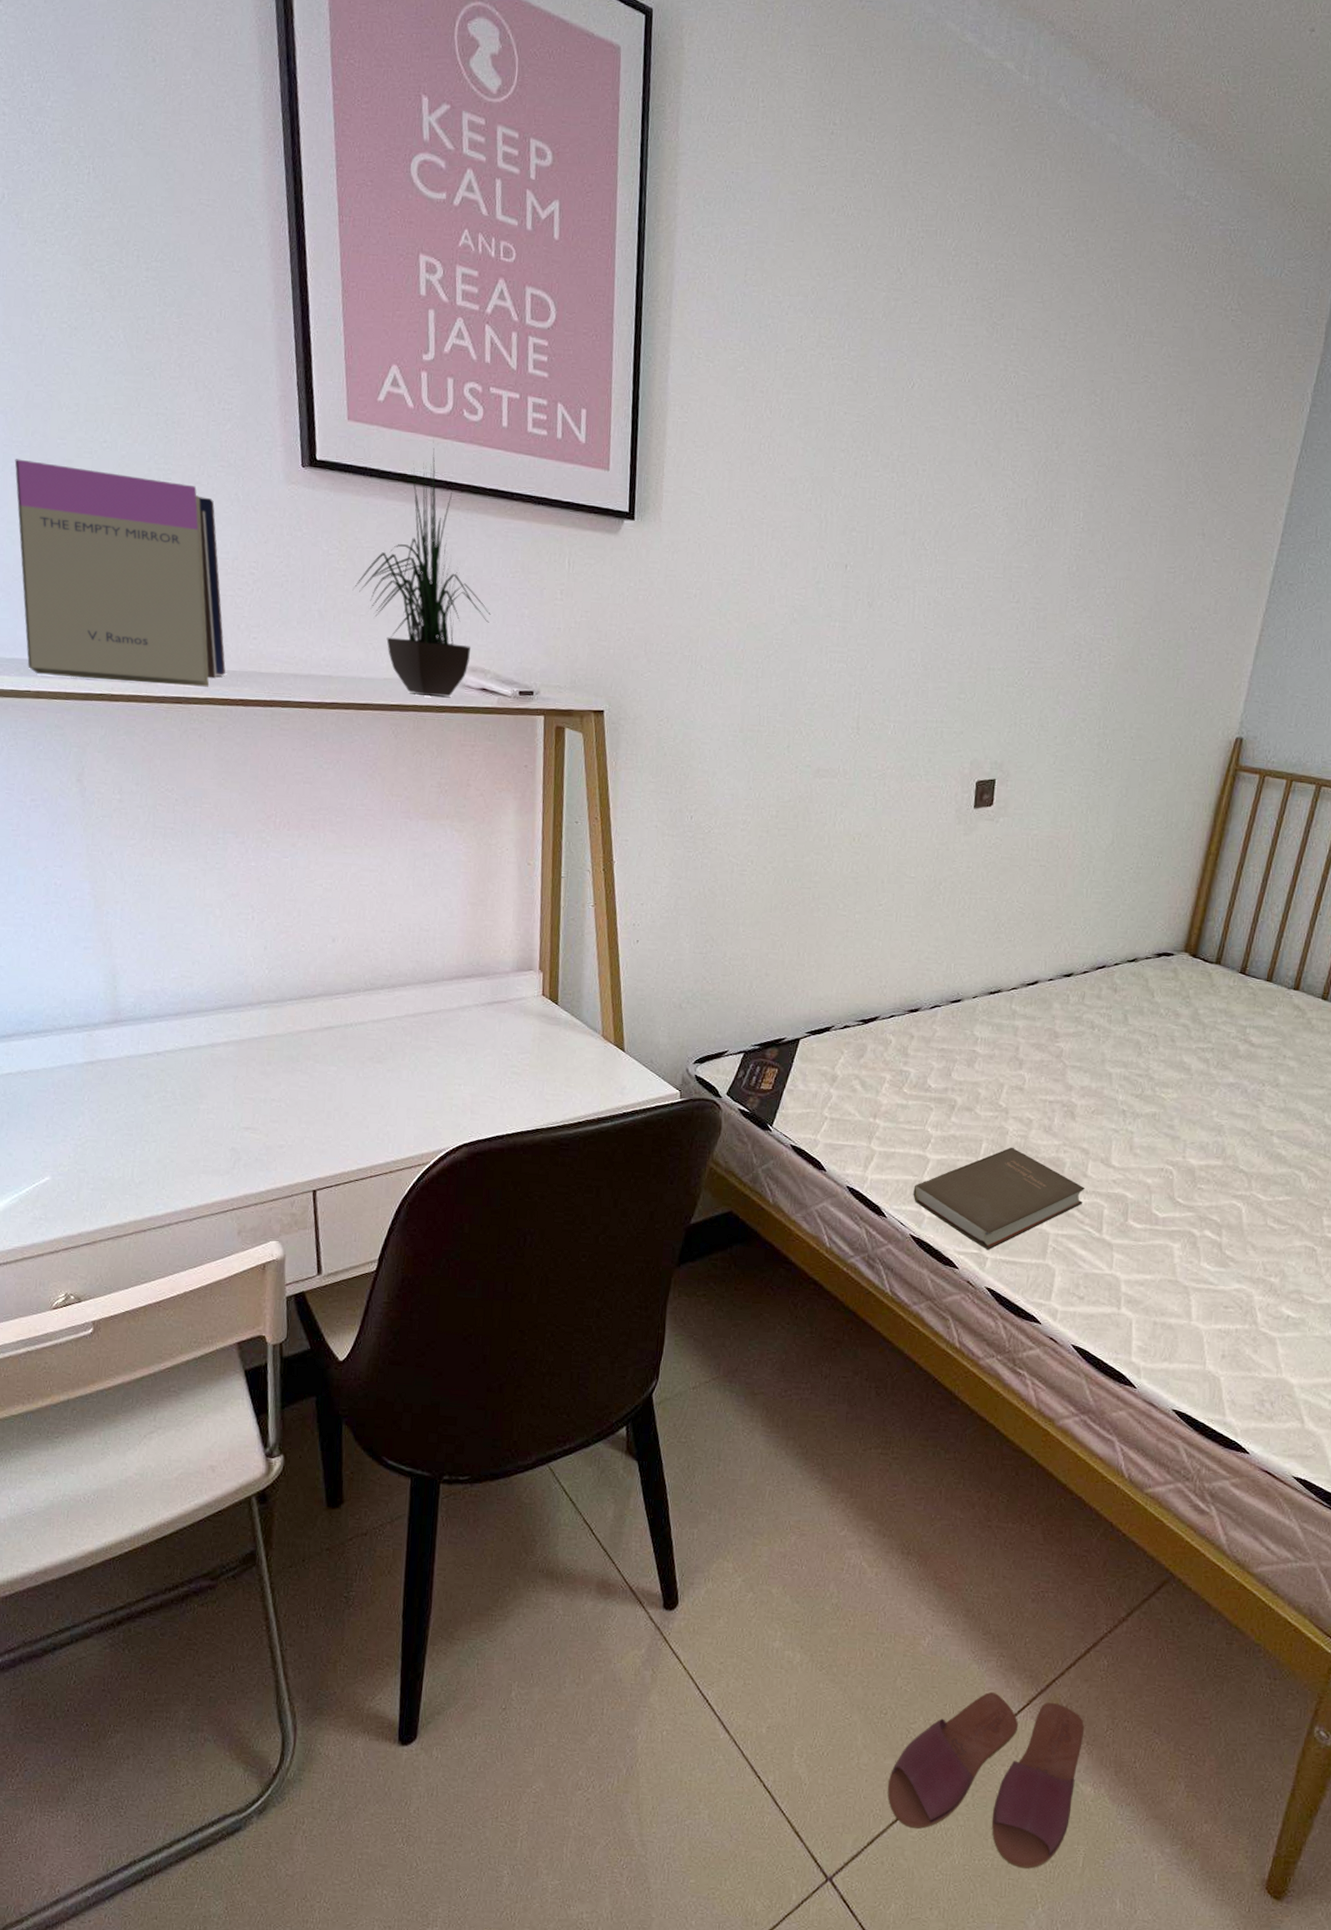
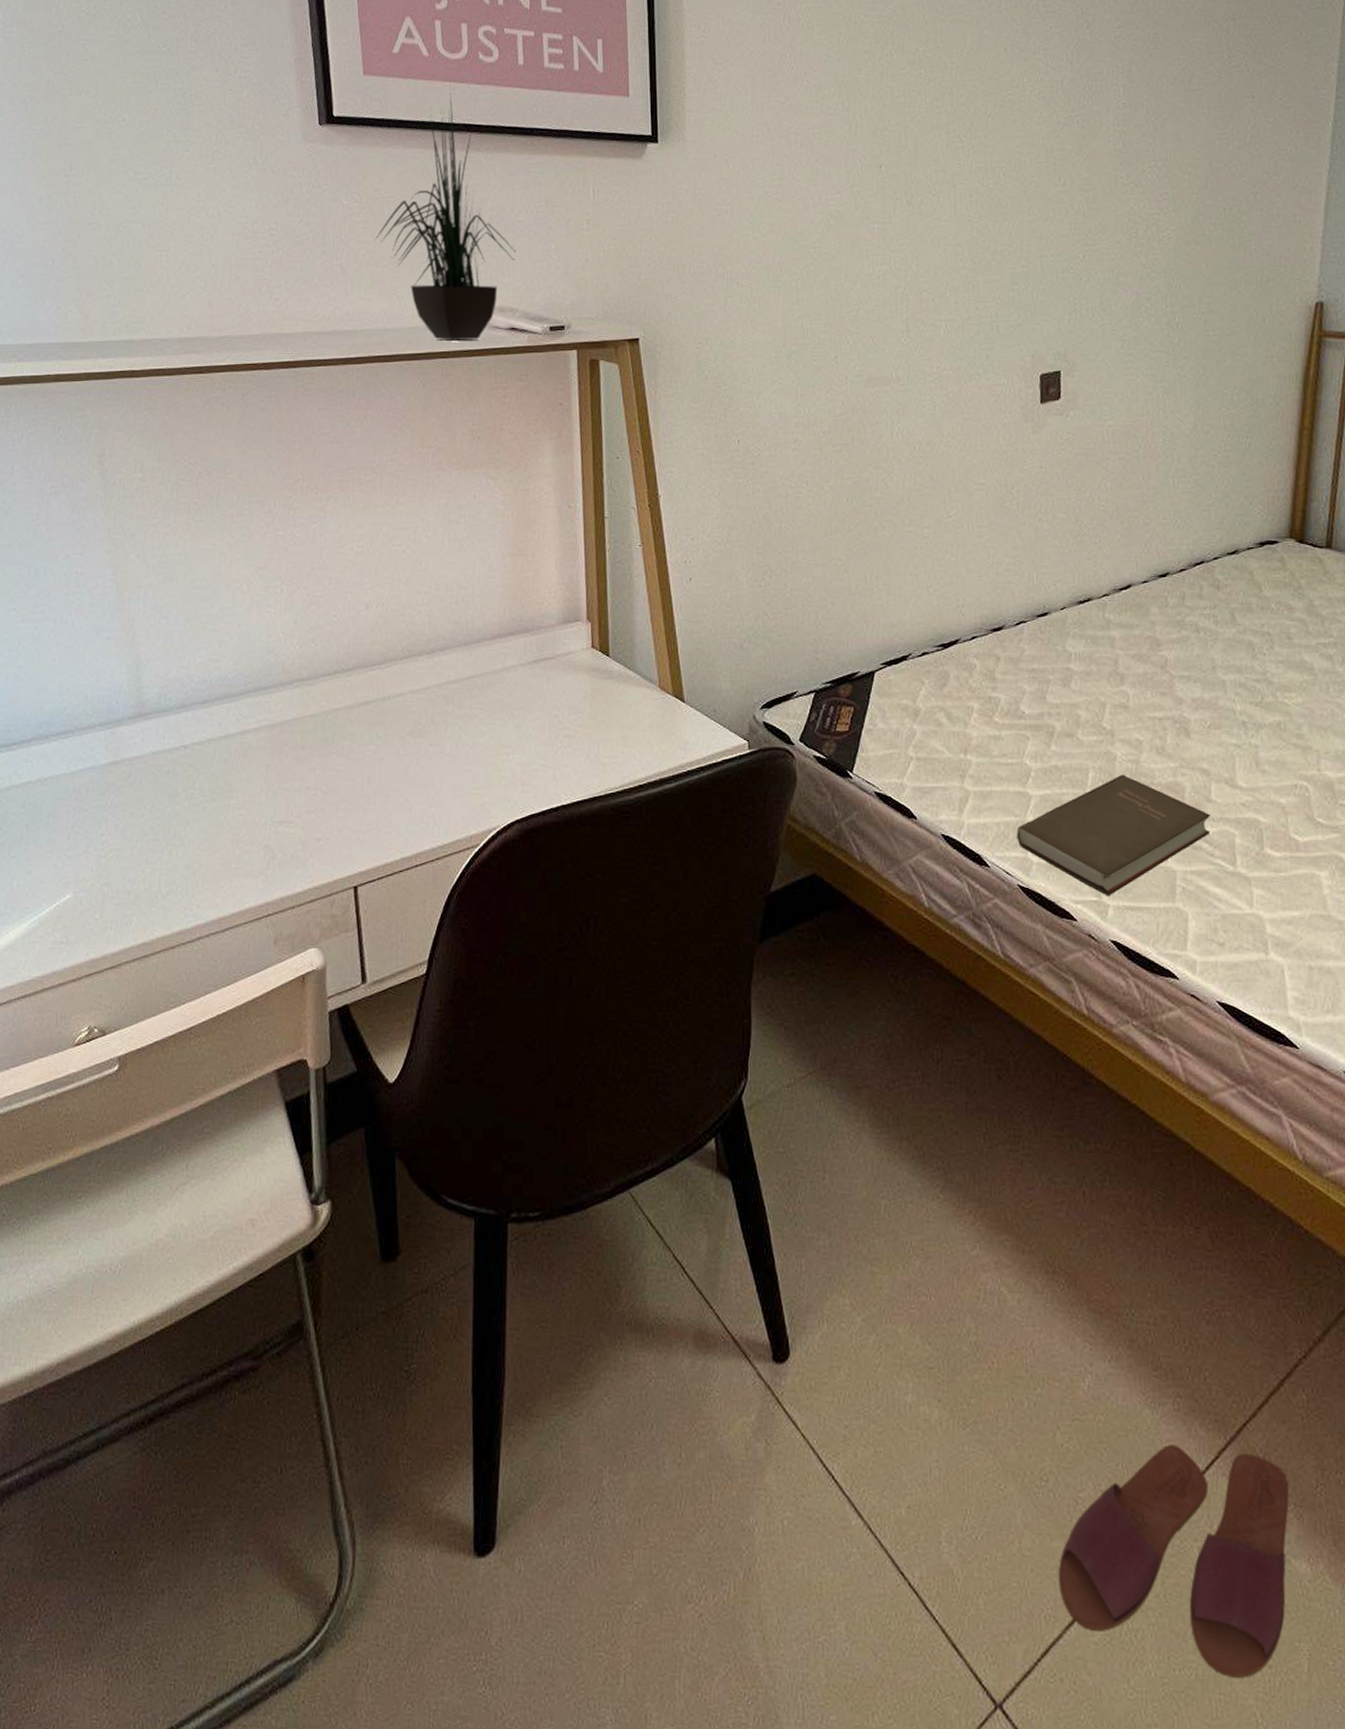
books: present [14,459,226,687] -> none [35,146,247,357]

